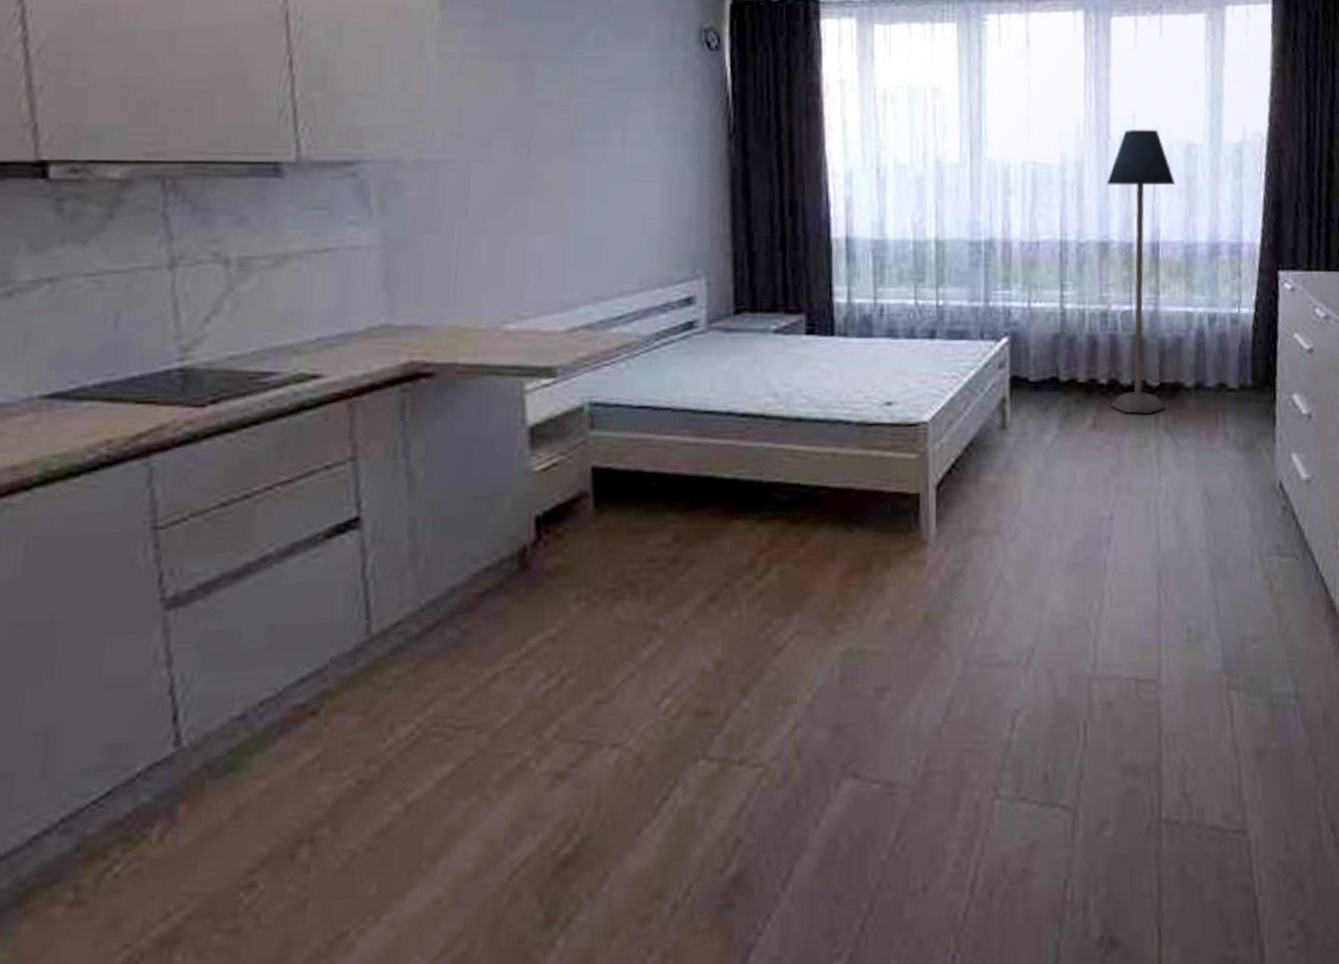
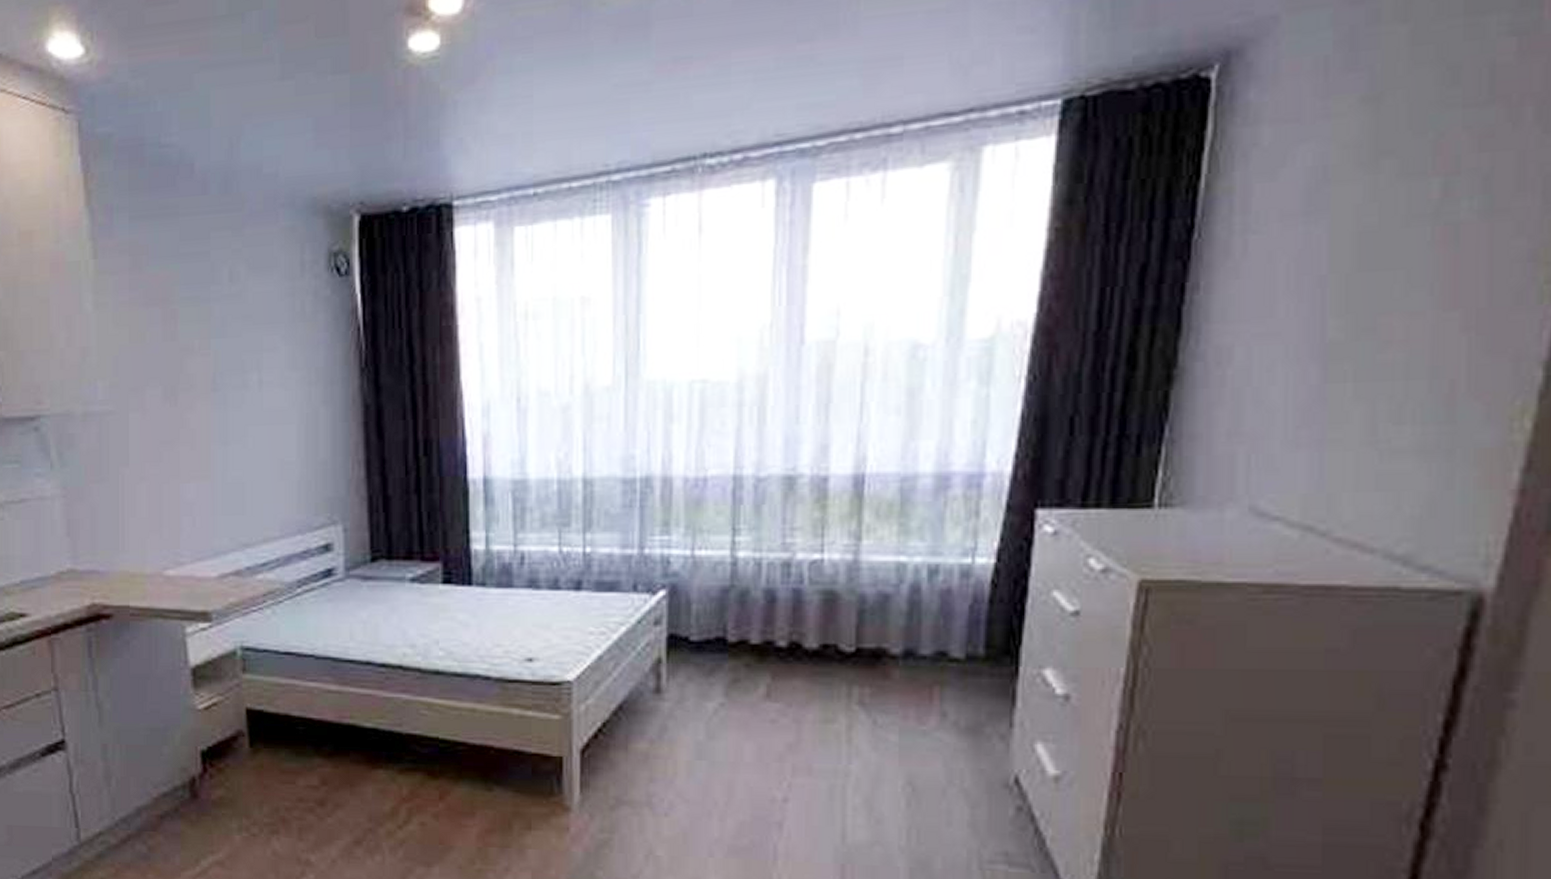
floor lamp: present [1107,129,1176,414] -> none [789,328,893,684]

